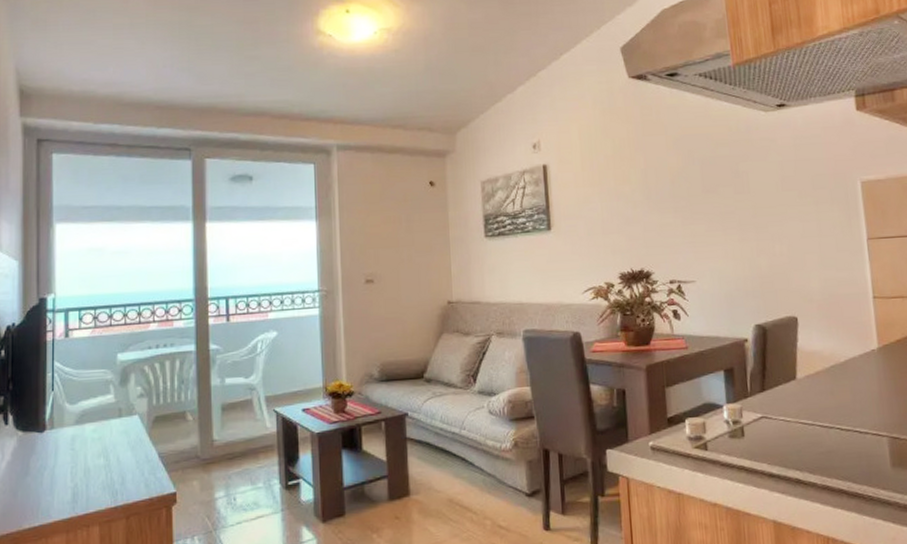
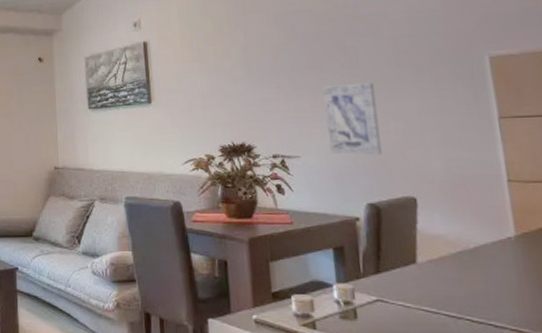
wall art: none [717,206,769,278] -> present [322,82,383,155]

